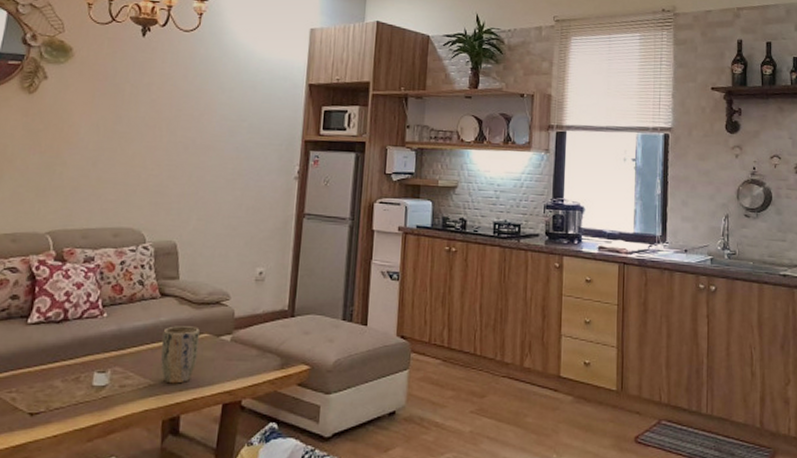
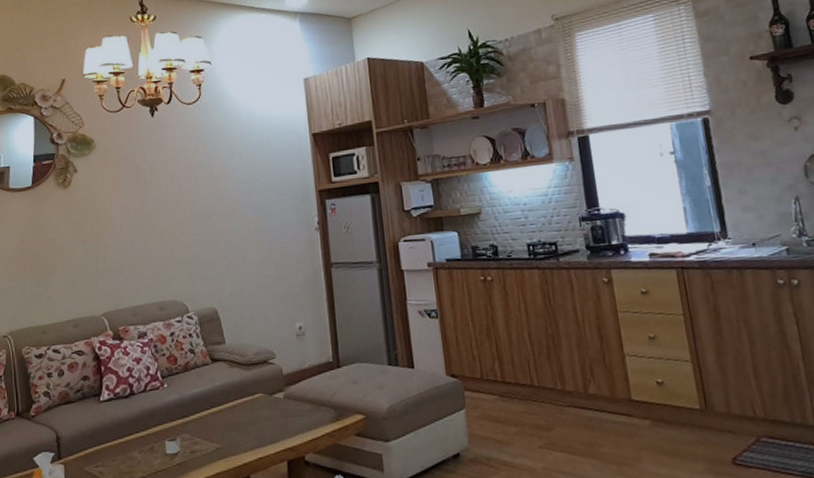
plant pot: present [160,326,200,384] -> none [220,387,256,446]

